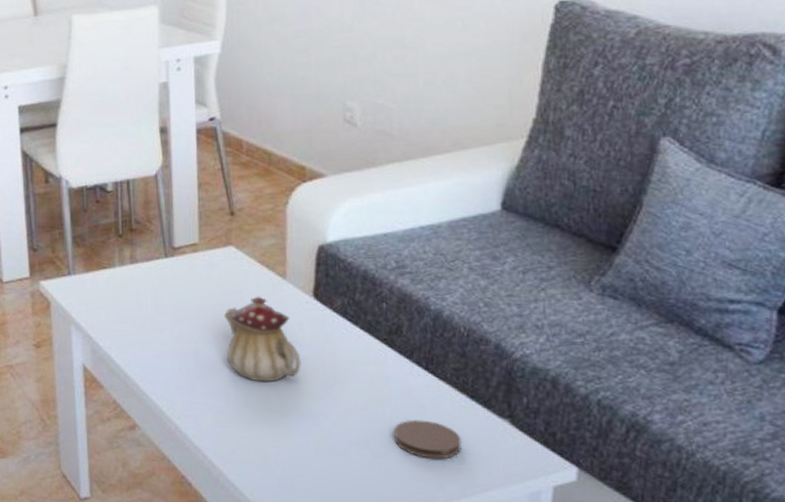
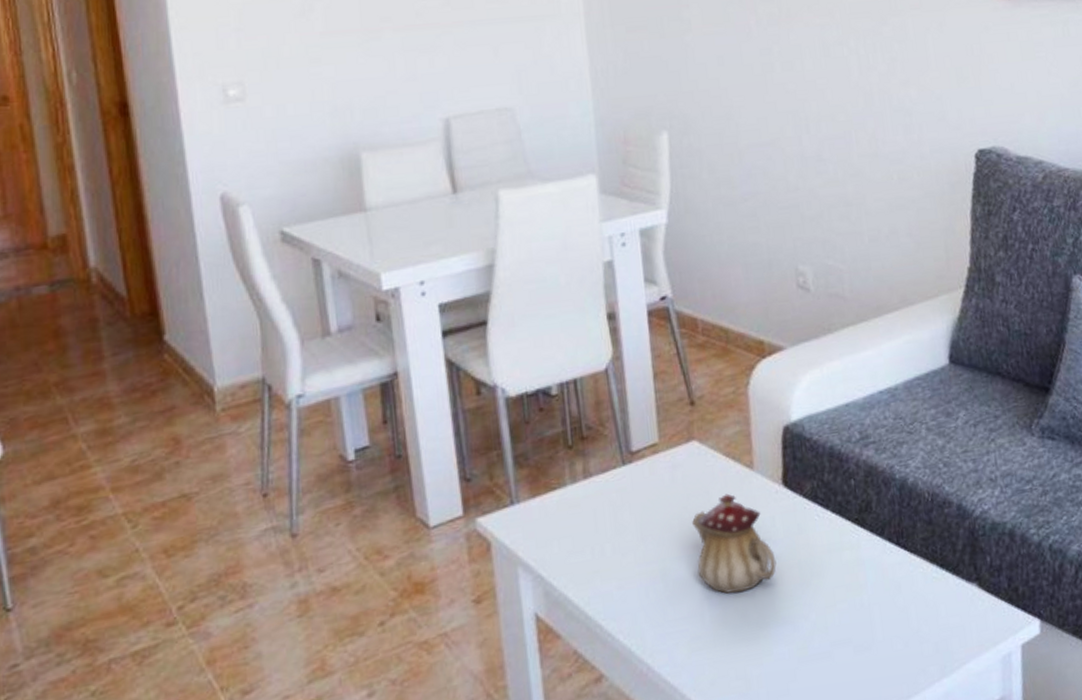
coaster: present [393,420,462,459] -> none [873,600,938,643]

